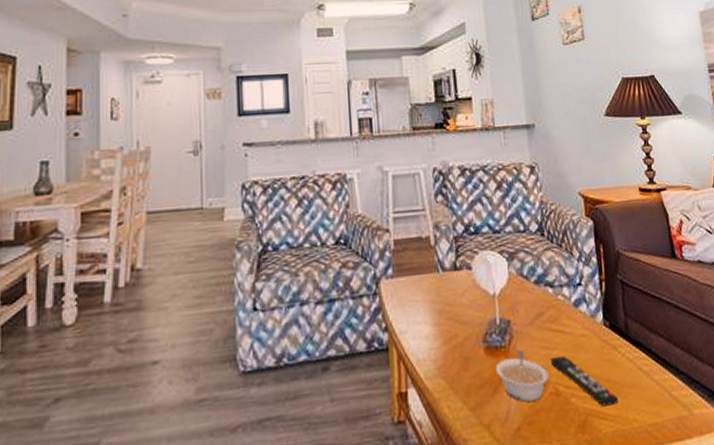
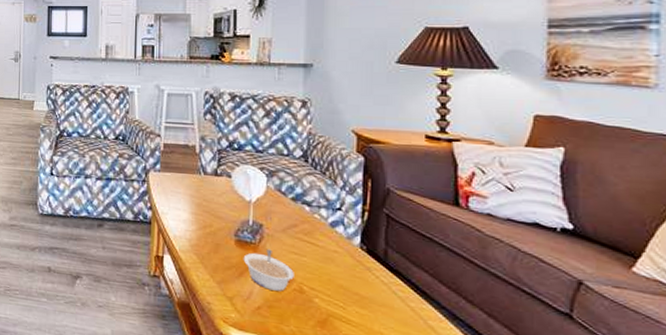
remote control: present [551,355,619,407] -> none [299,262,365,316]

